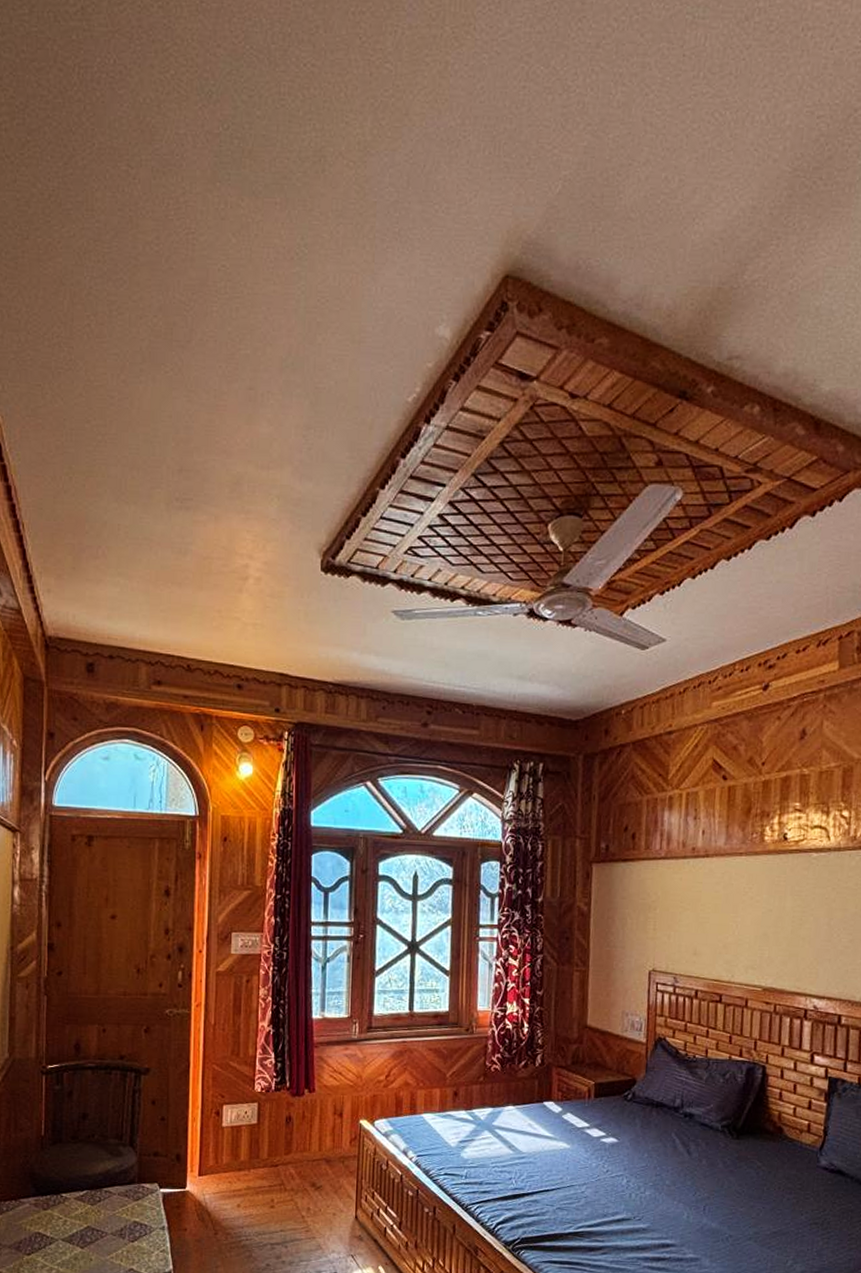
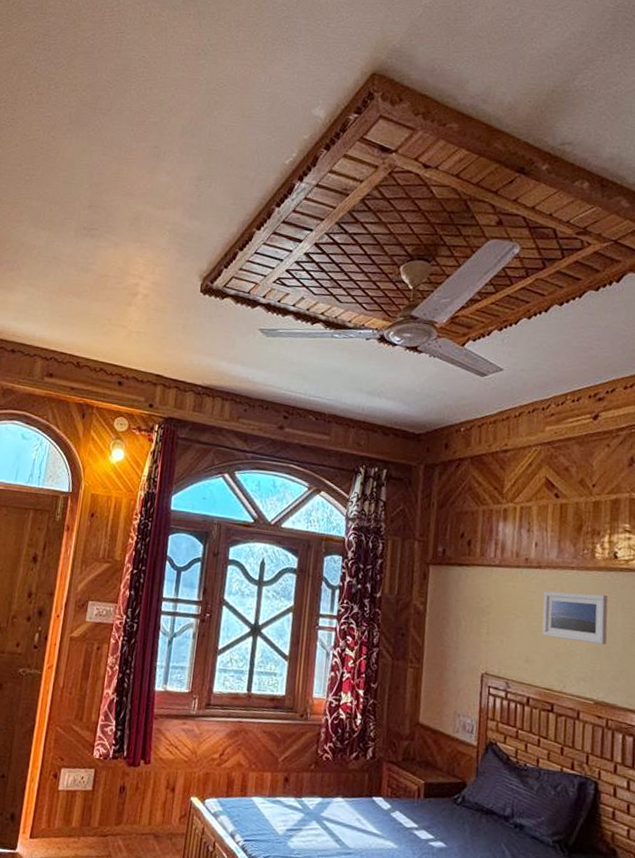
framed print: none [709,879,777,931] -> present [542,591,608,645]

